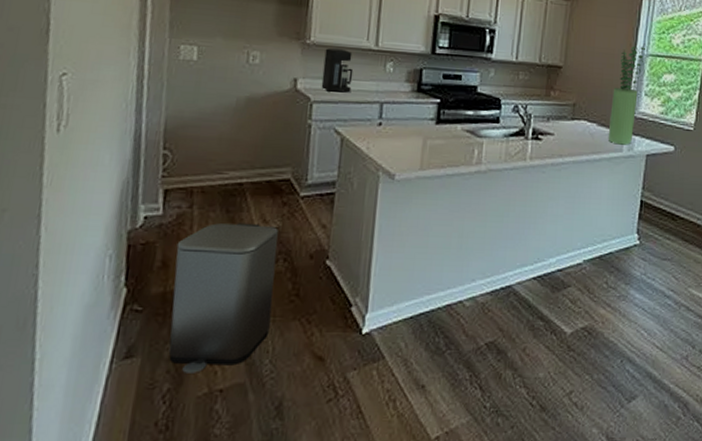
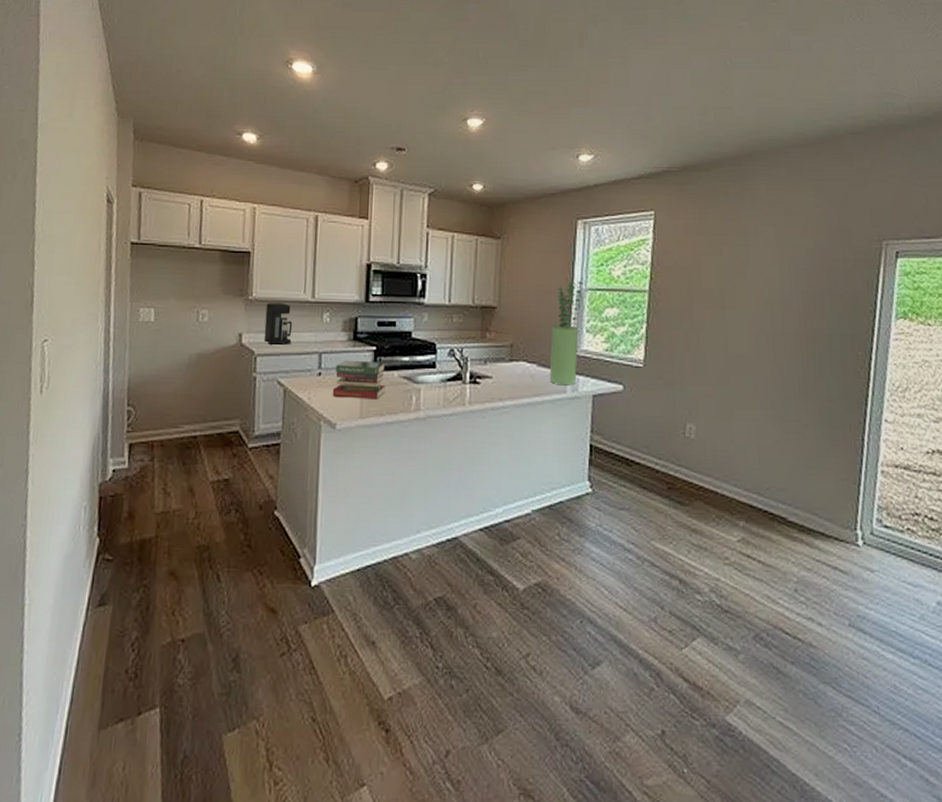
pedal bin: present [168,223,278,373] -> none [136,475,230,622]
books: none [392,111,449,153] -> present [332,360,385,401]

